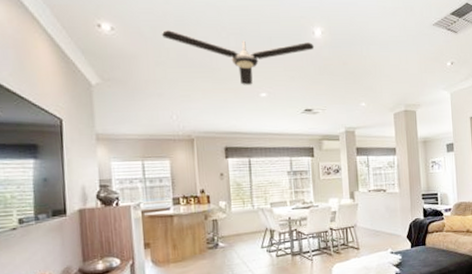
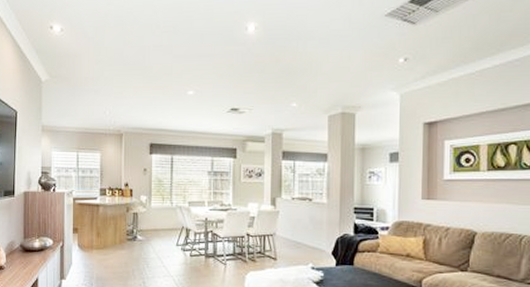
ceiling fan: present [161,30,315,85] -> none [102,30,247,83]

